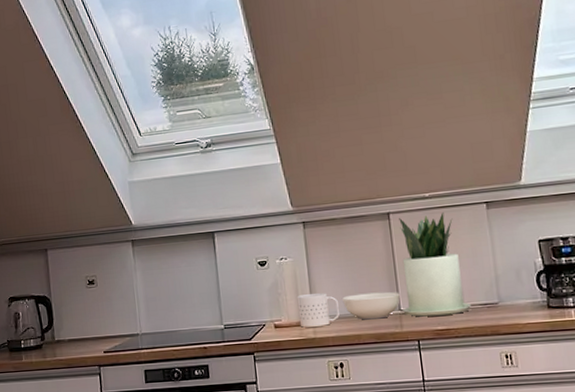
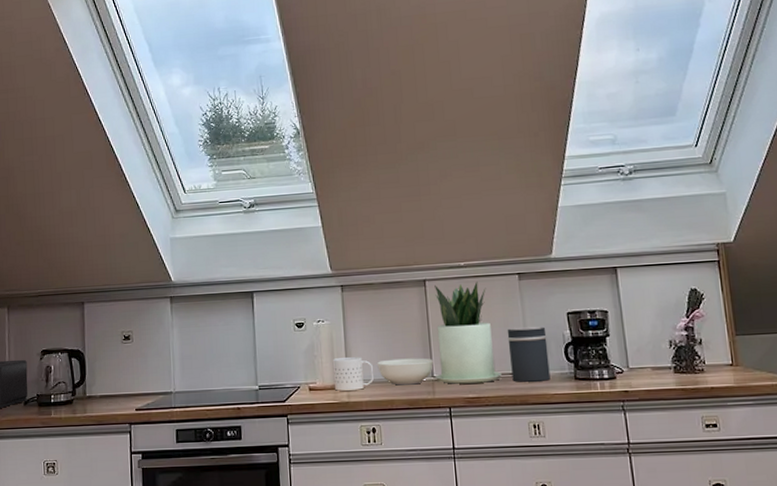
cylinder: none [475,255,522,313] -> present [507,326,551,382]

